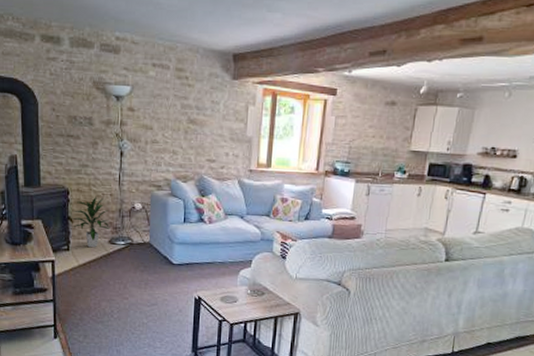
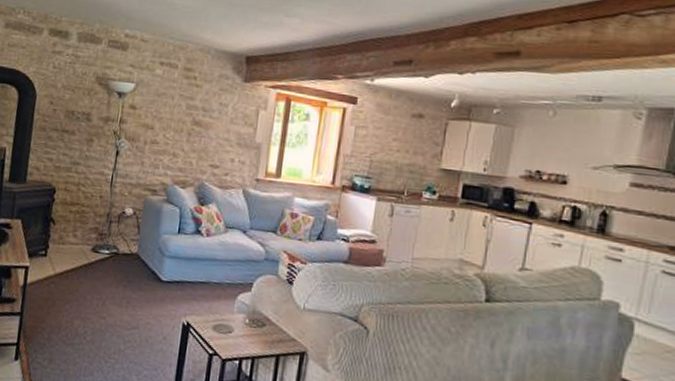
indoor plant: present [72,196,111,248] -> none [54,197,96,255]

